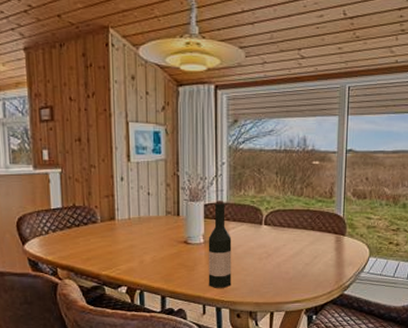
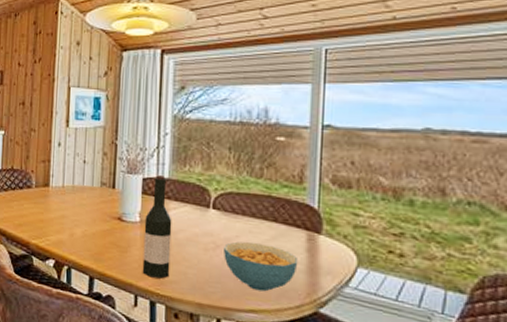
cereal bowl: none [274,248,330,285] -> present [224,241,299,292]

